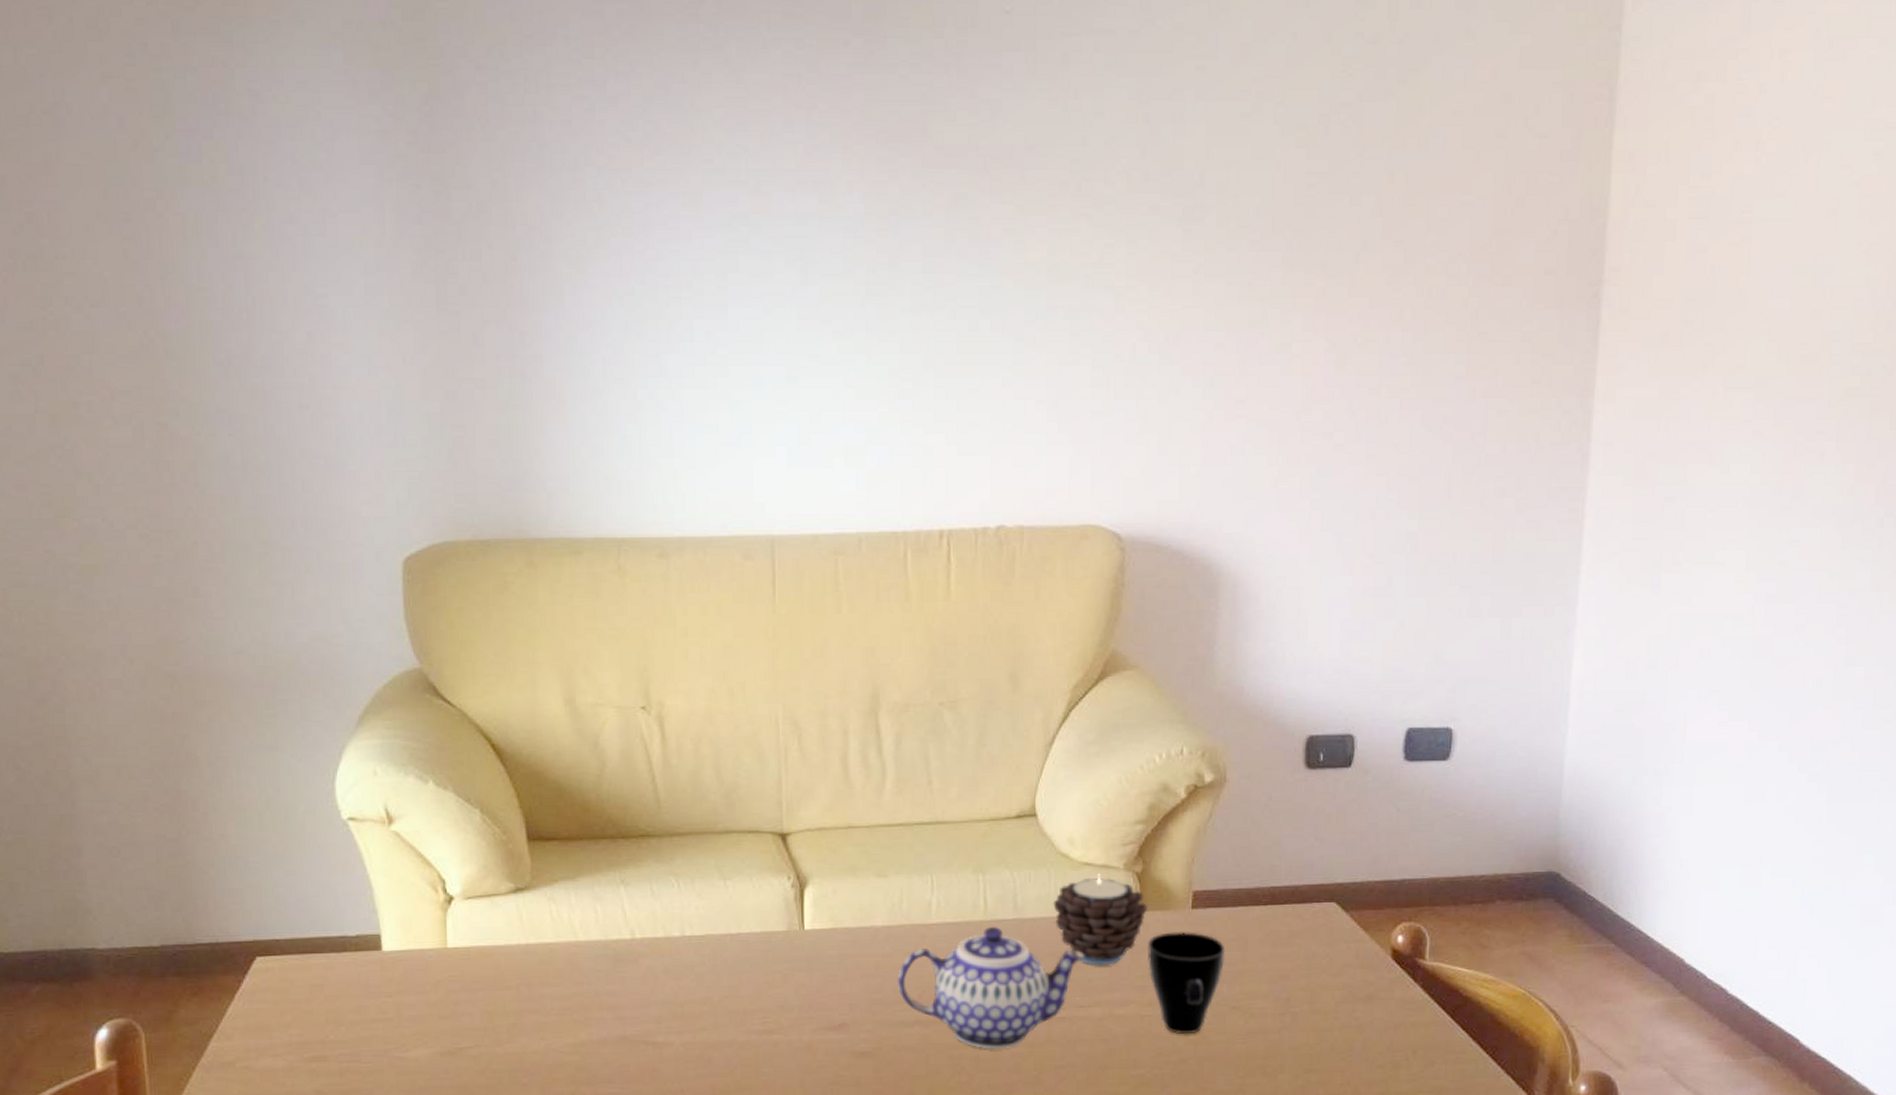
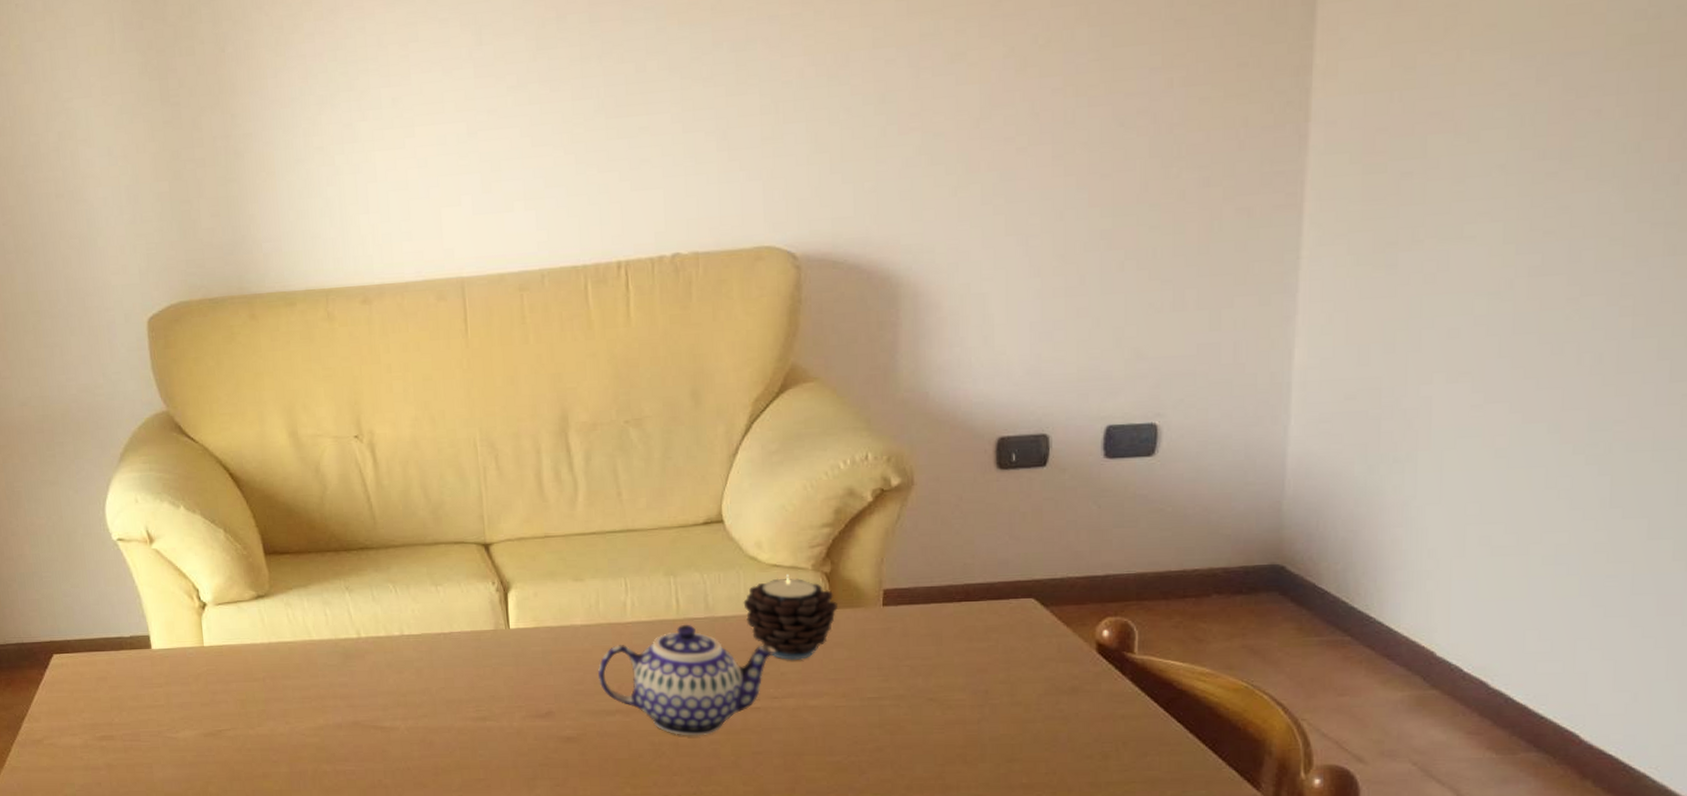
cup: present [1147,931,1226,1034] -> none [838,627,919,724]

